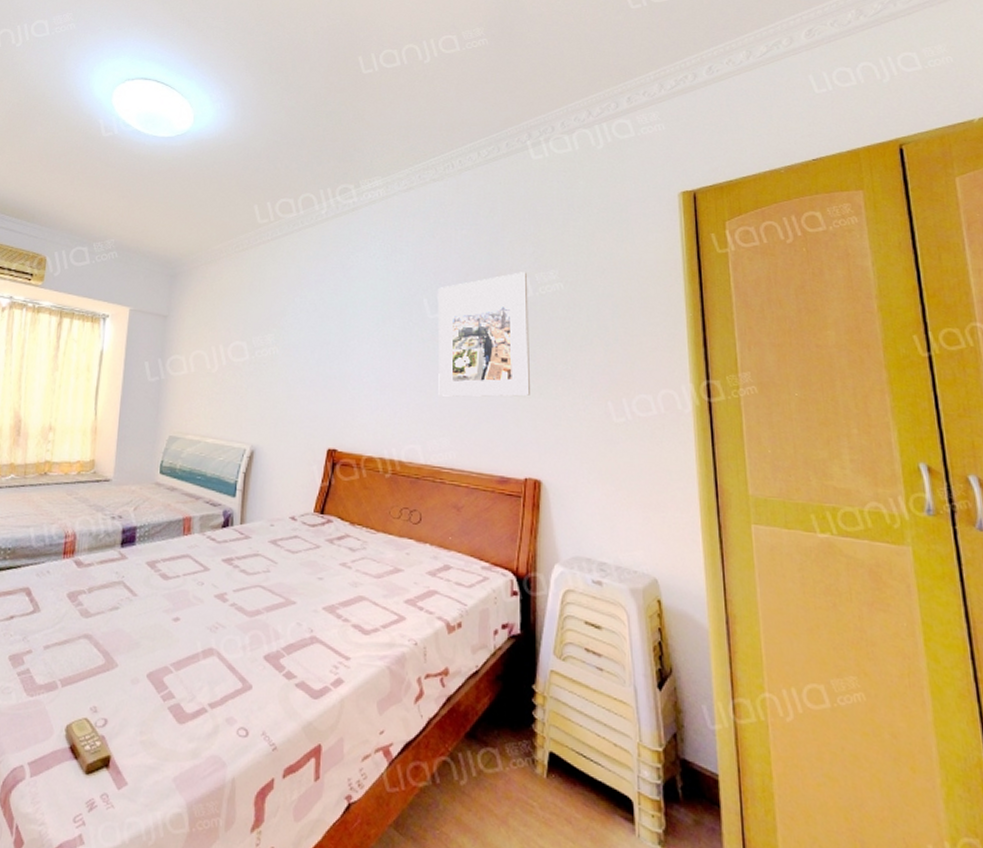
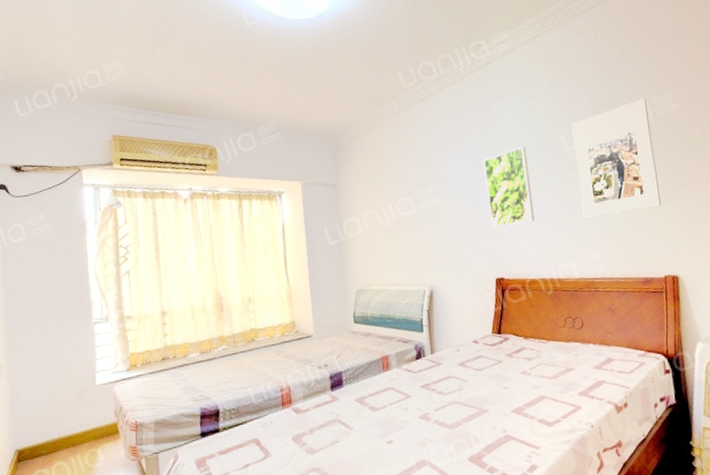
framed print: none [331,305,383,392] -> present [483,146,535,228]

